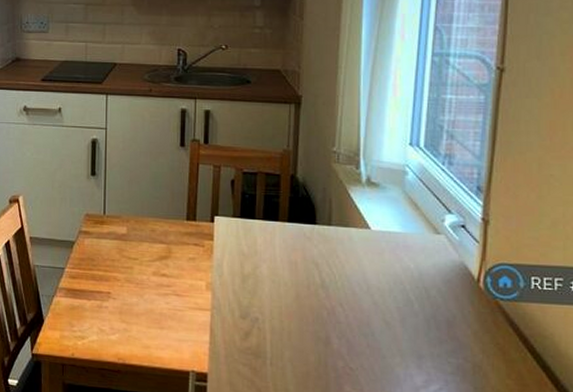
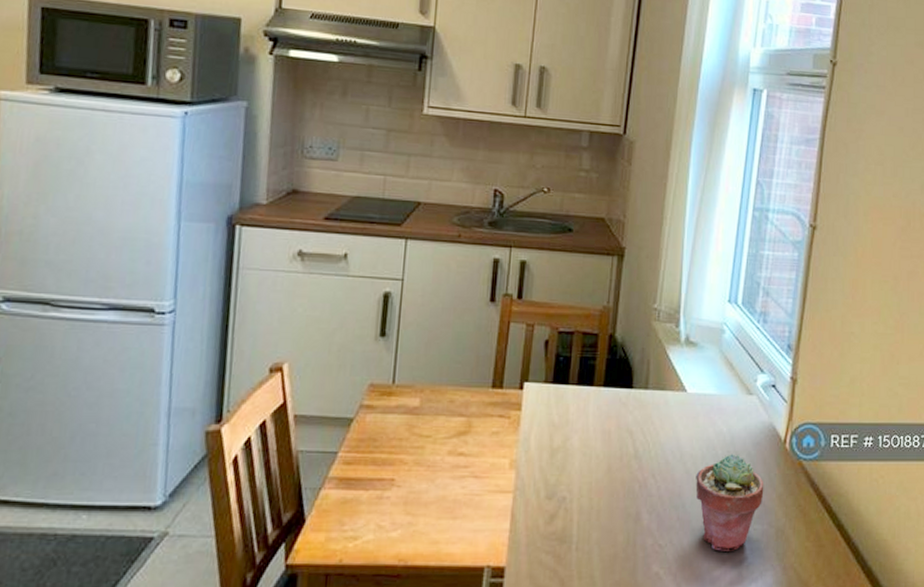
potted succulent: none [384,289,458,381] -> present [695,454,764,551]

